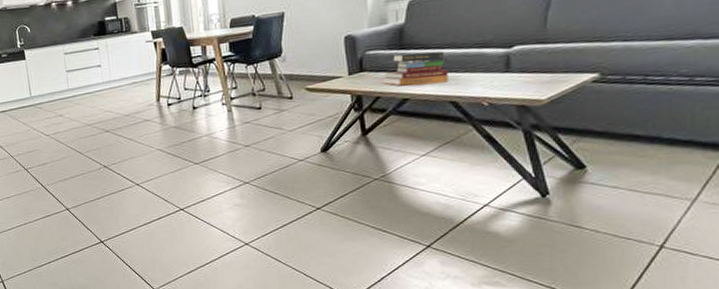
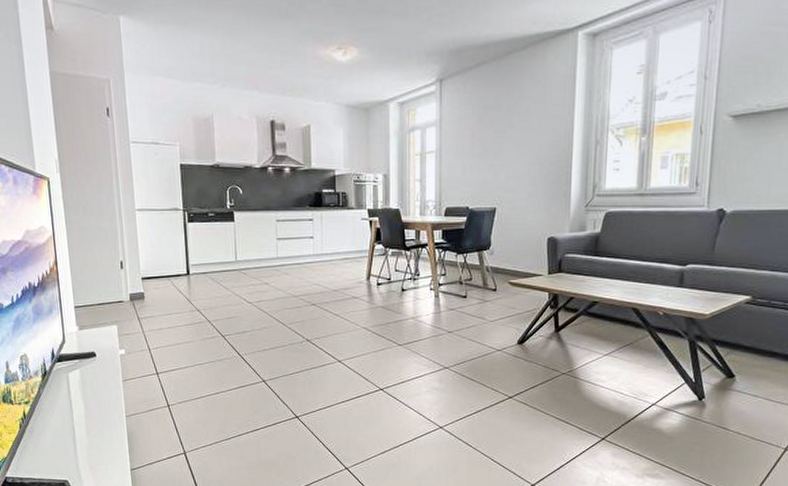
books: present [382,51,448,86] -> none [577,260,633,291]

